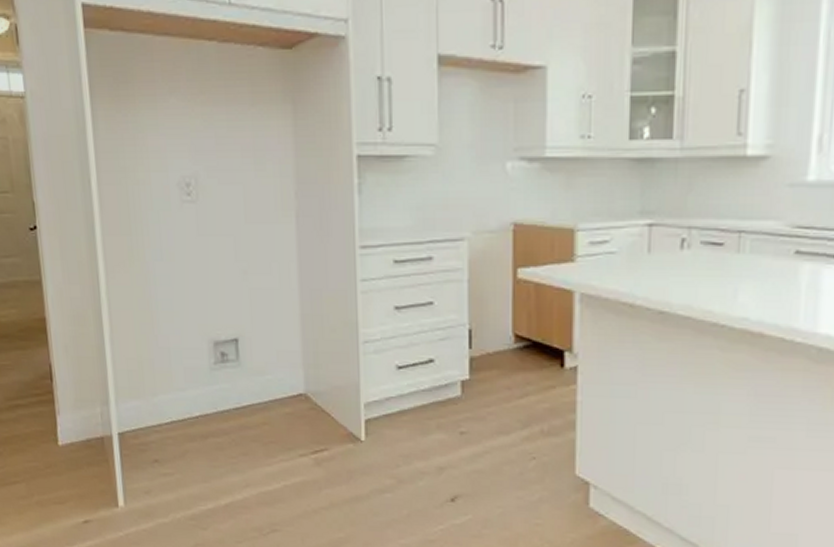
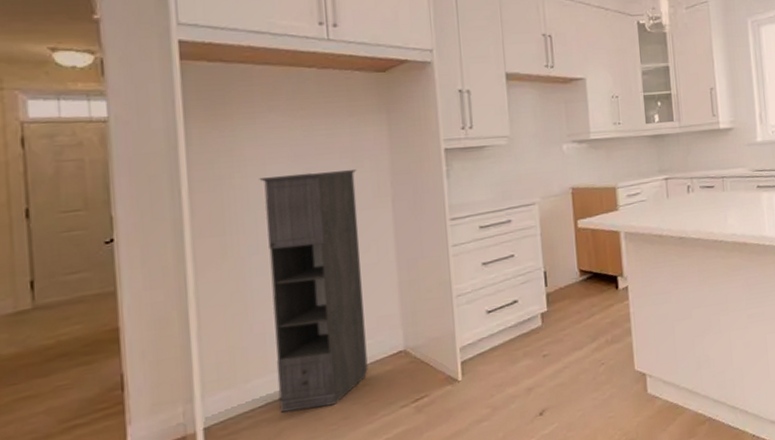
storage cabinet: none [161,172,268,438] -> present [259,169,368,413]

